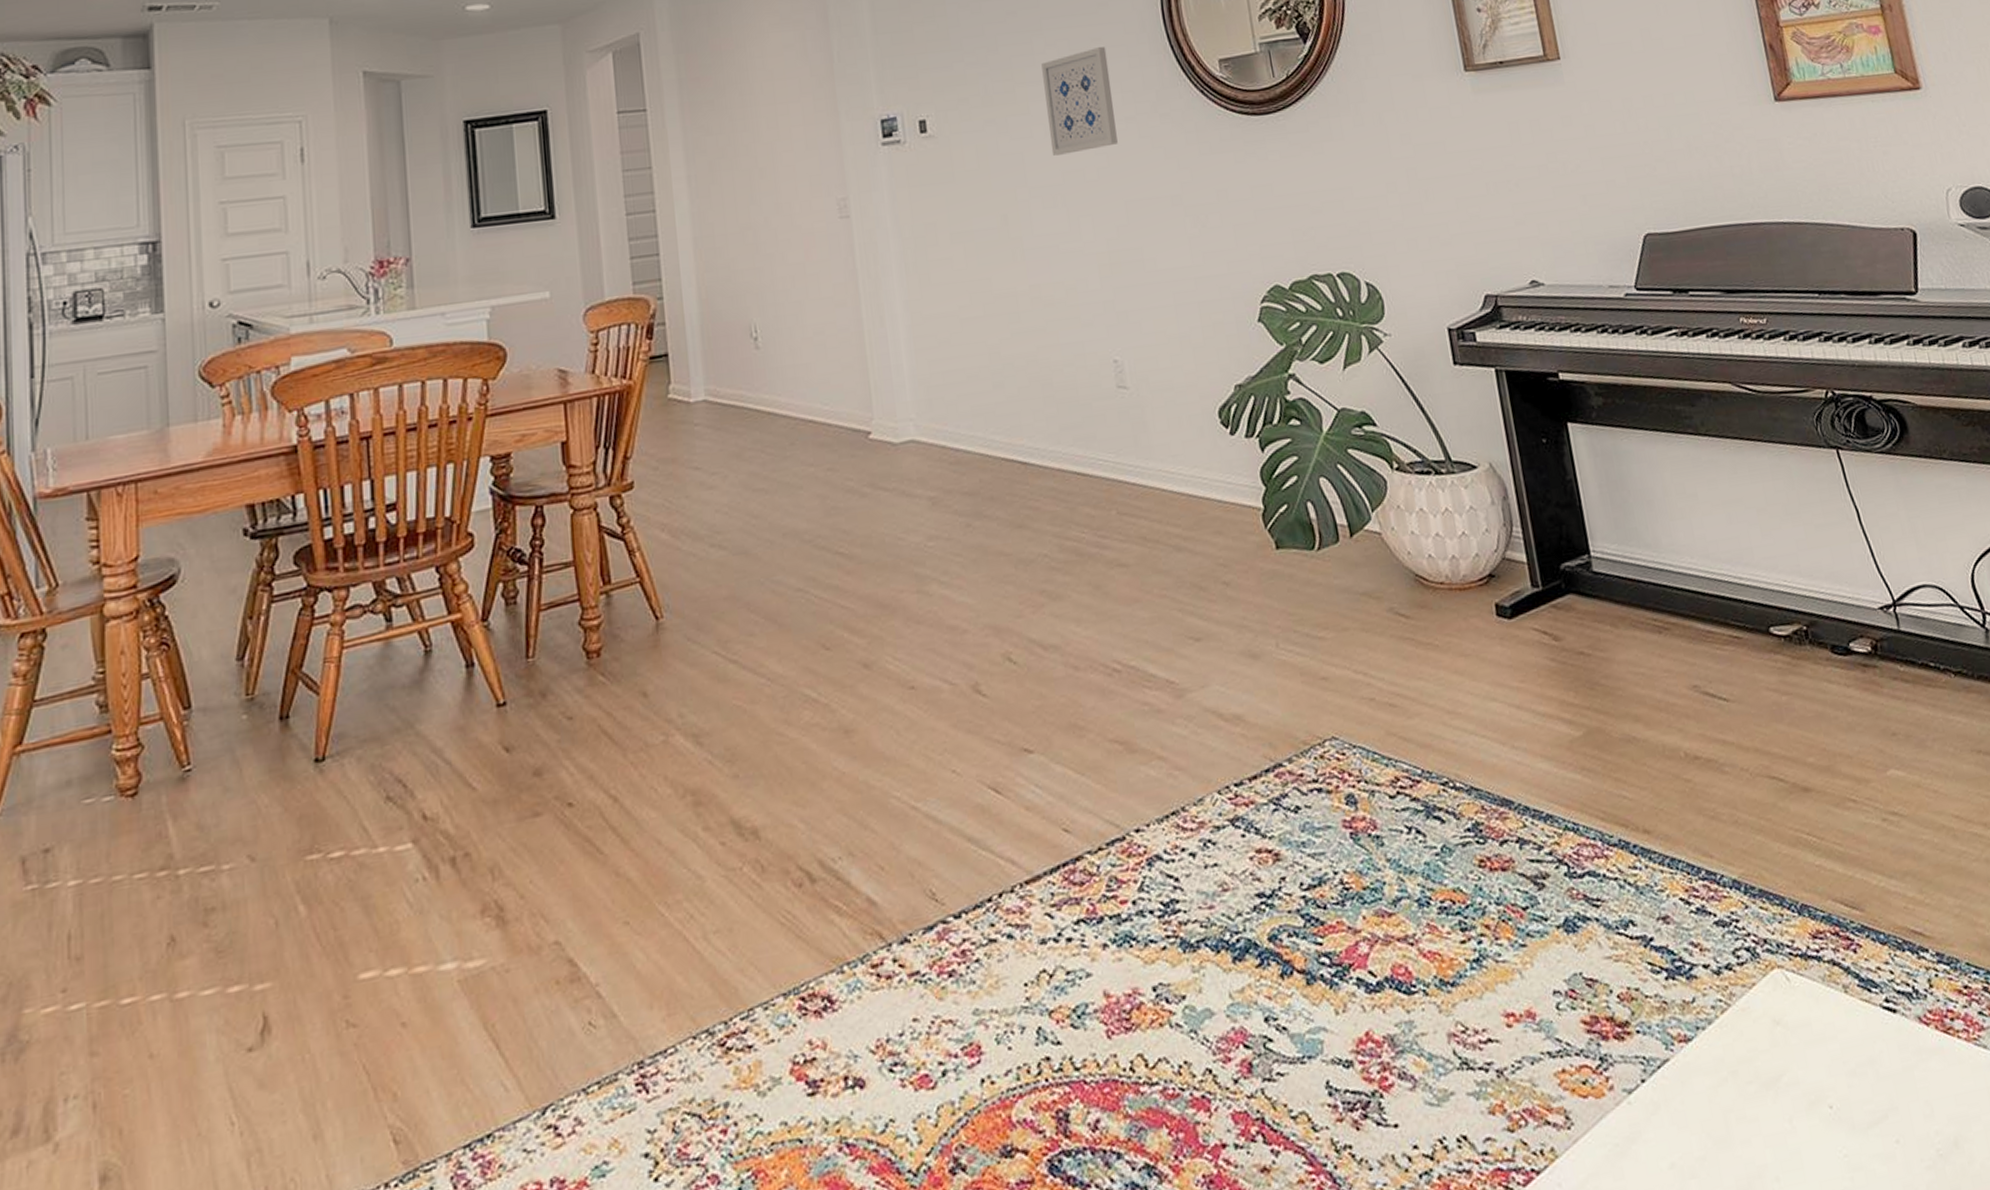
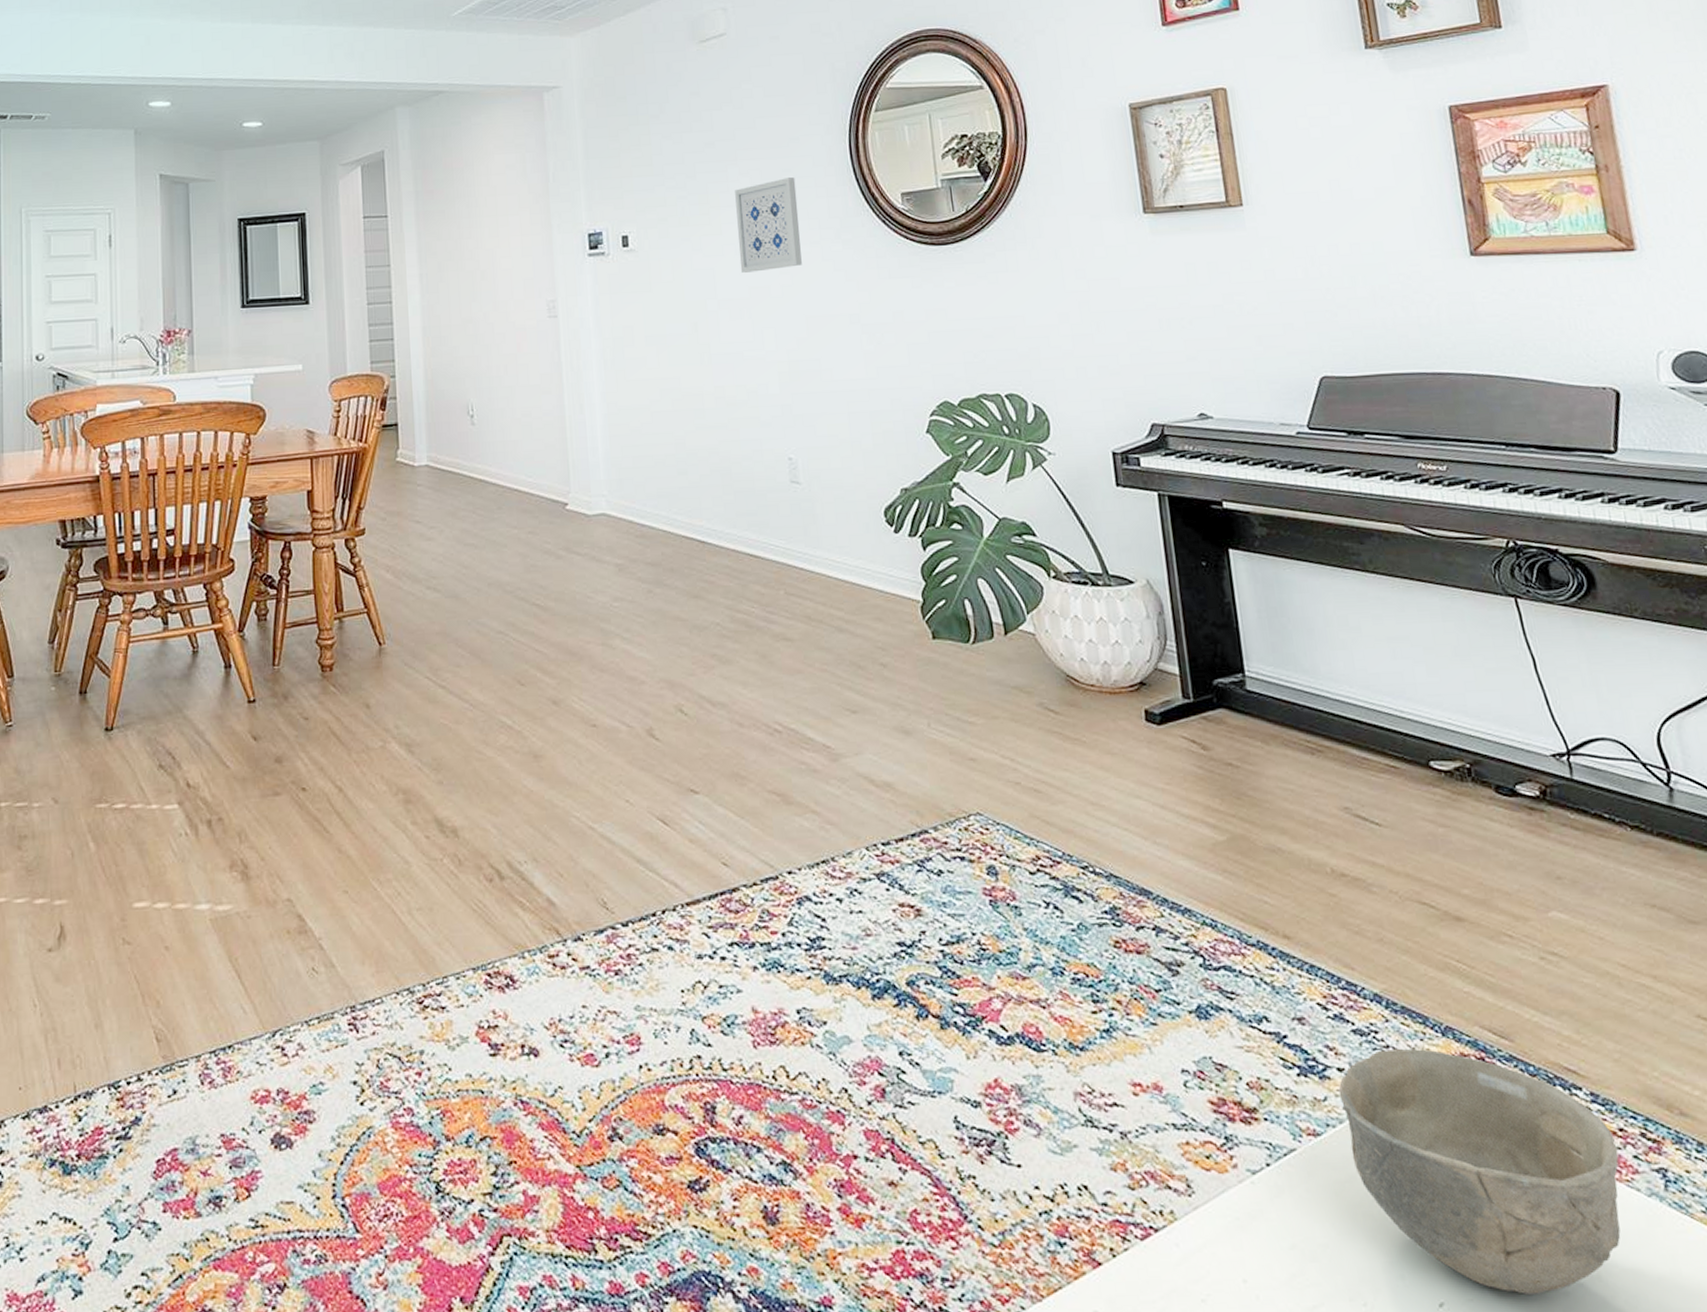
bowl: none [1705,931,1973,1176] -> present [1338,1048,1621,1294]

